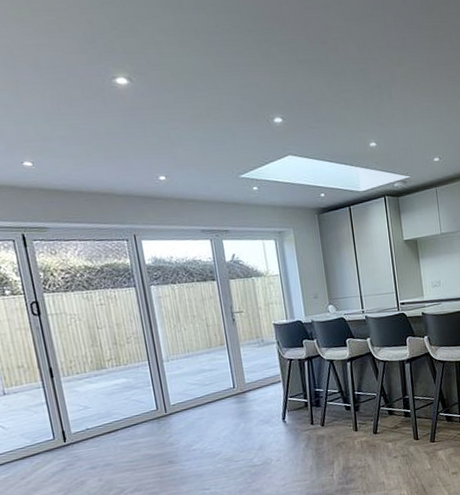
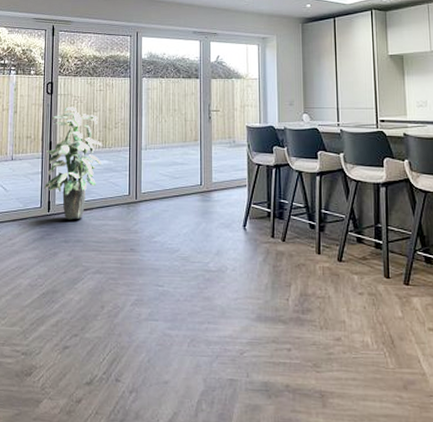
indoor plant: none [45,326,119,447] -> present [44,107,103,220]

